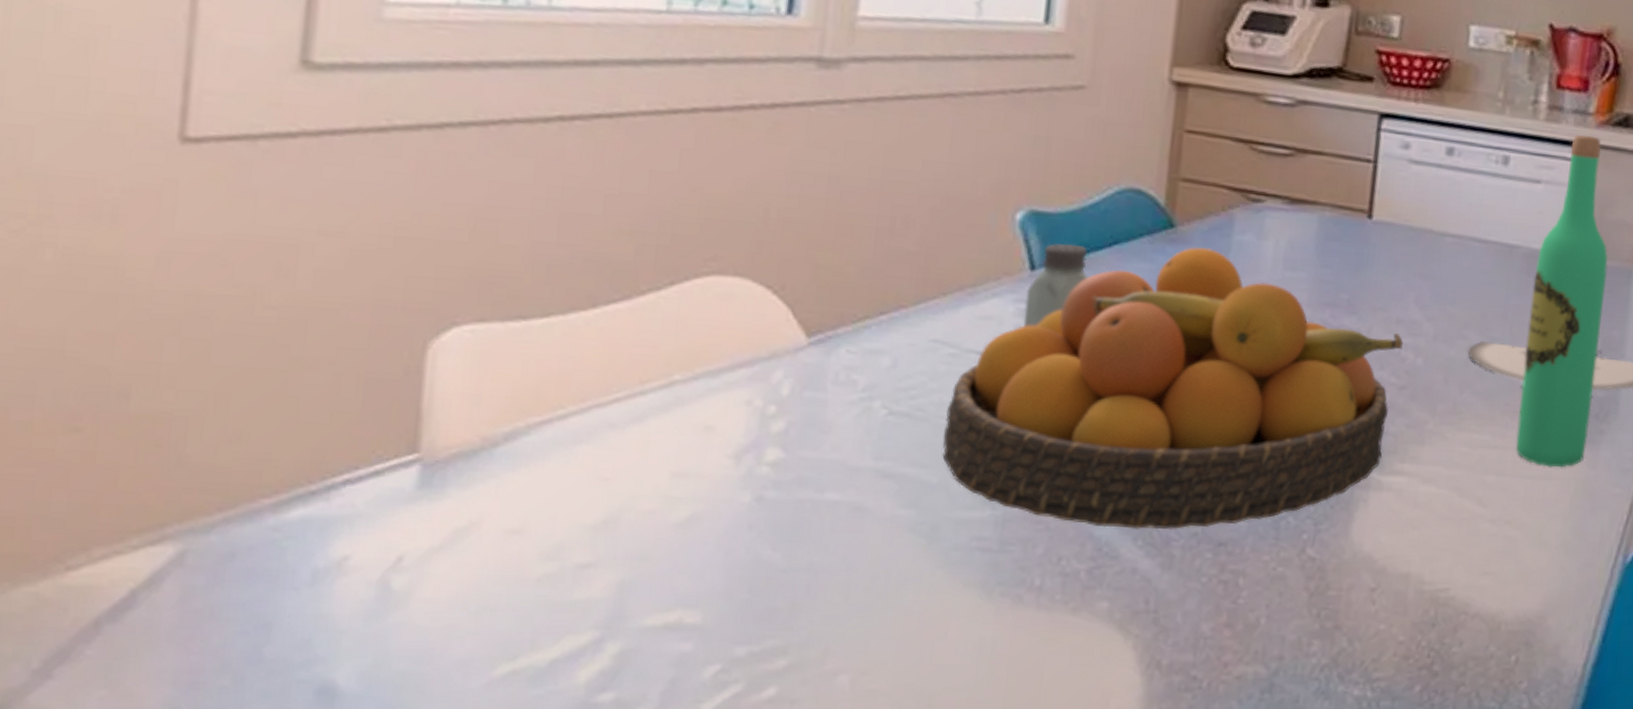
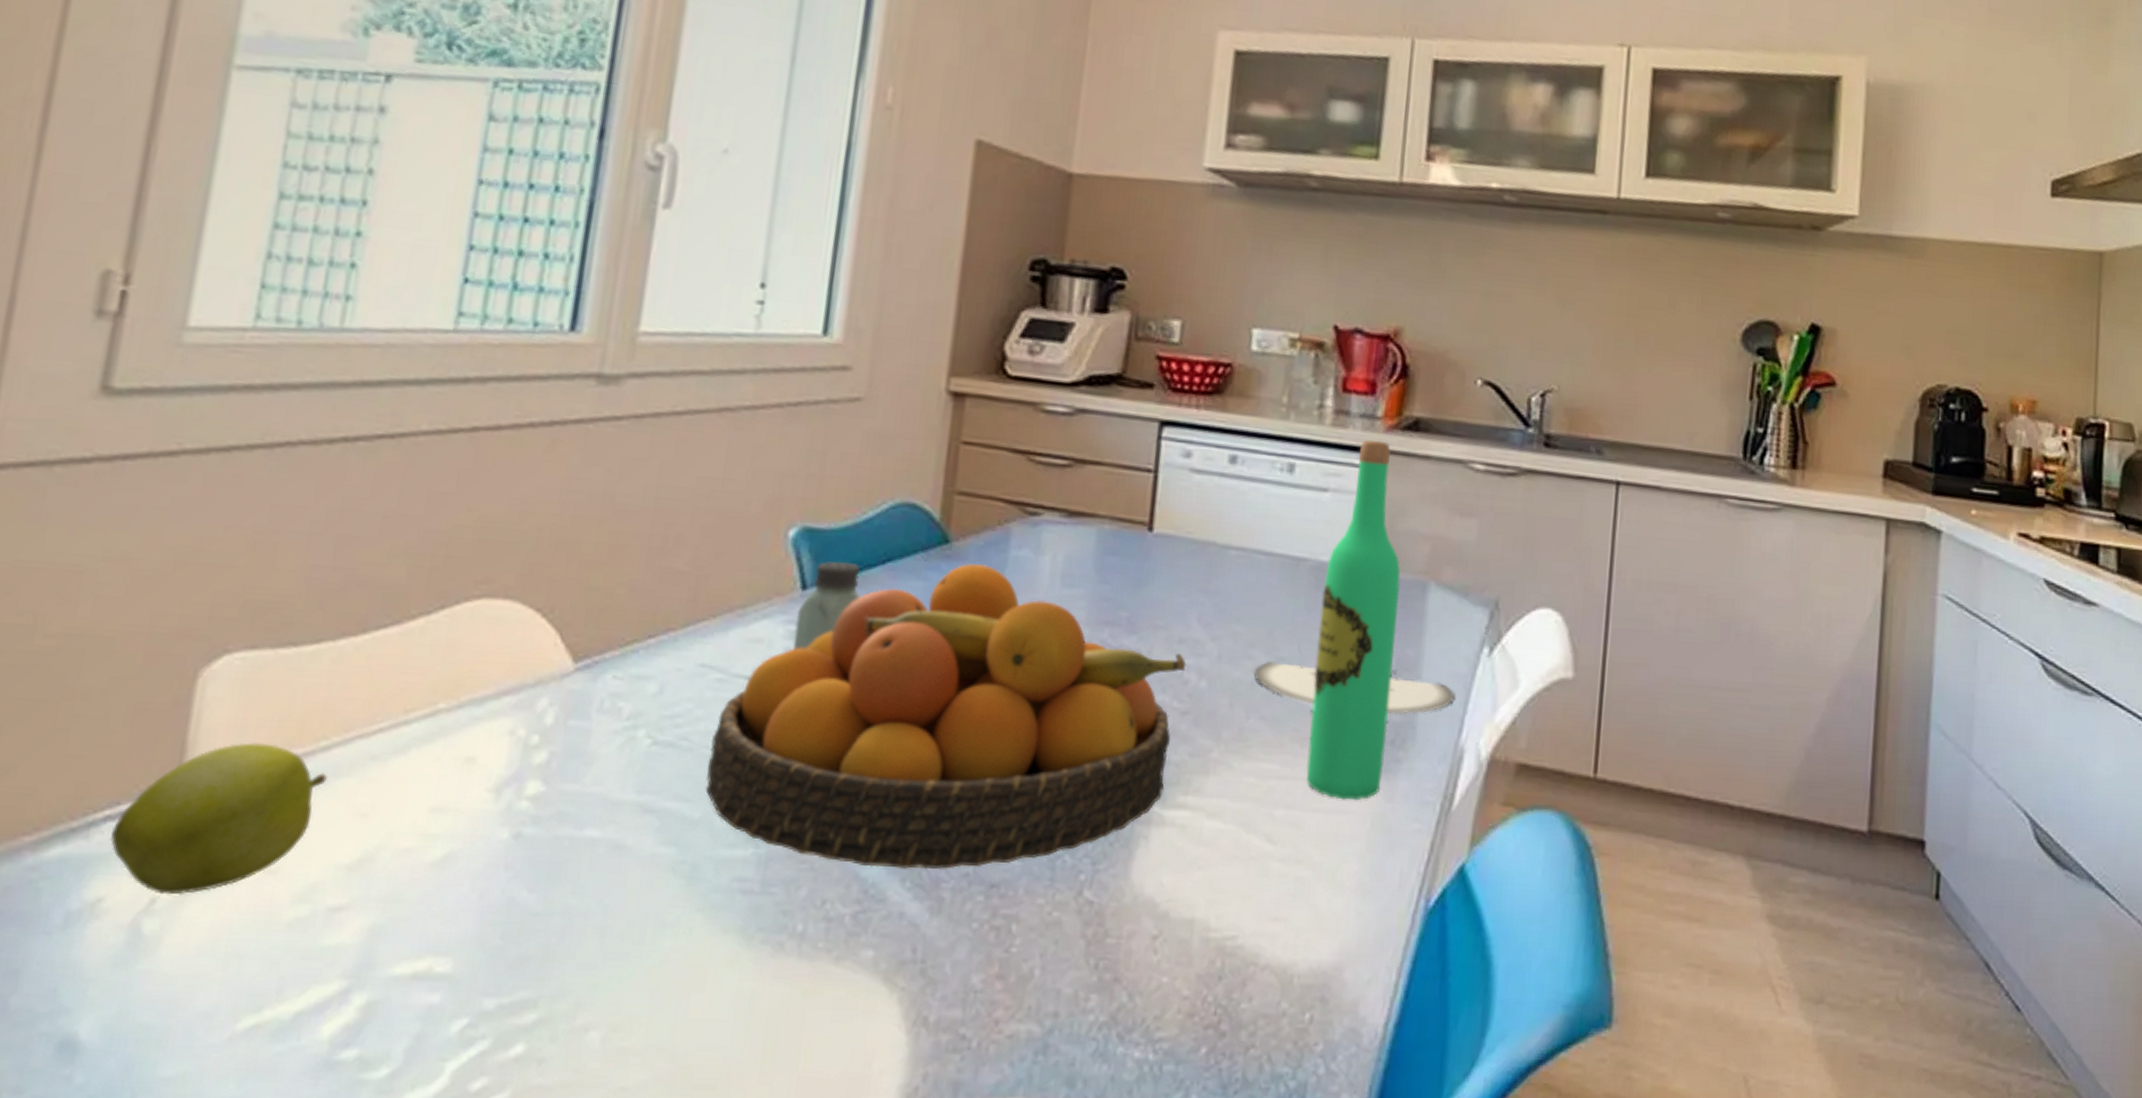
apple: none [352,411,566,554] -> present [111,743,328,896]

